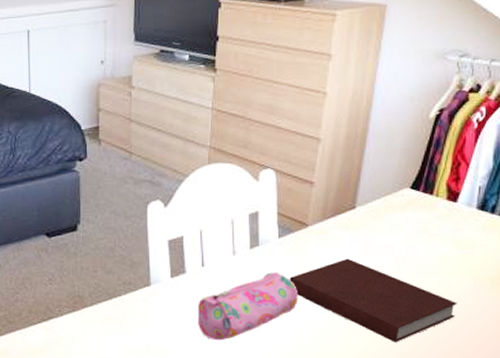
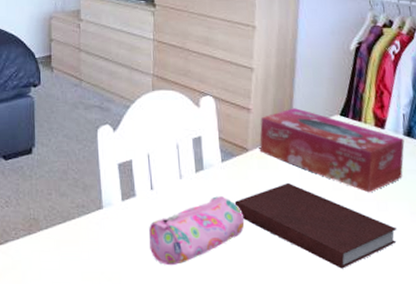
tissue box: none [321,181,477,268] -> present [260,108,405,193]

